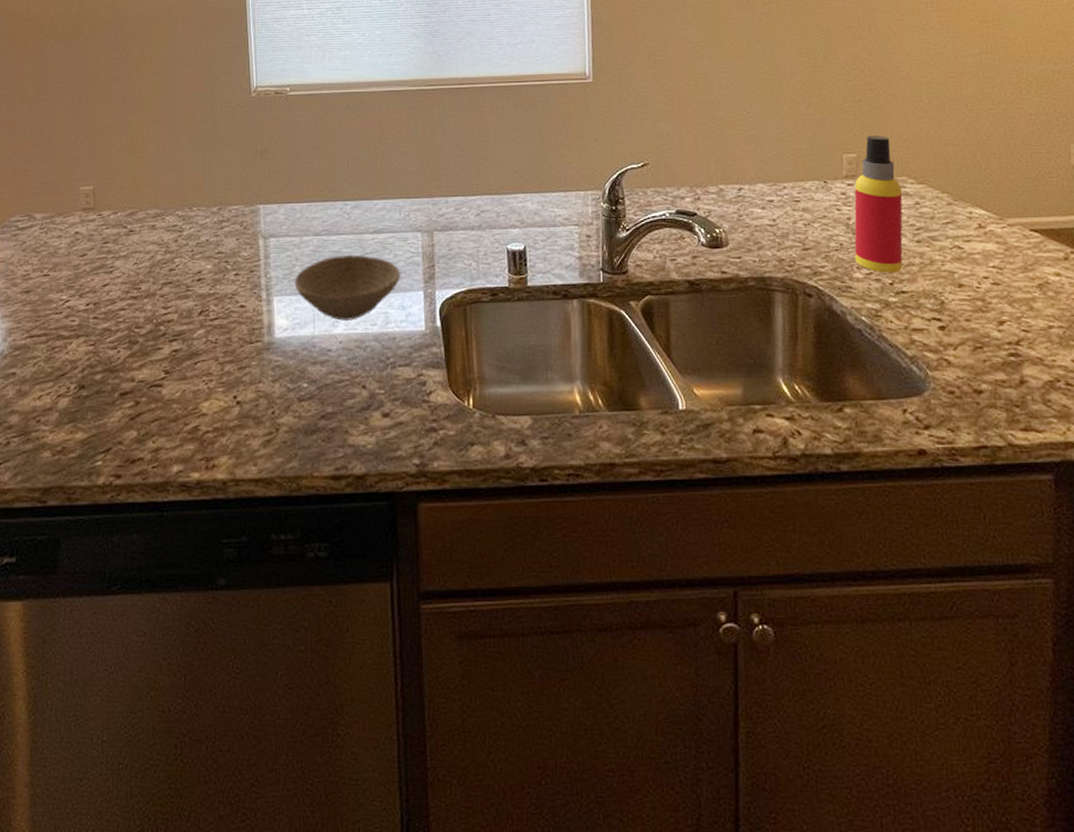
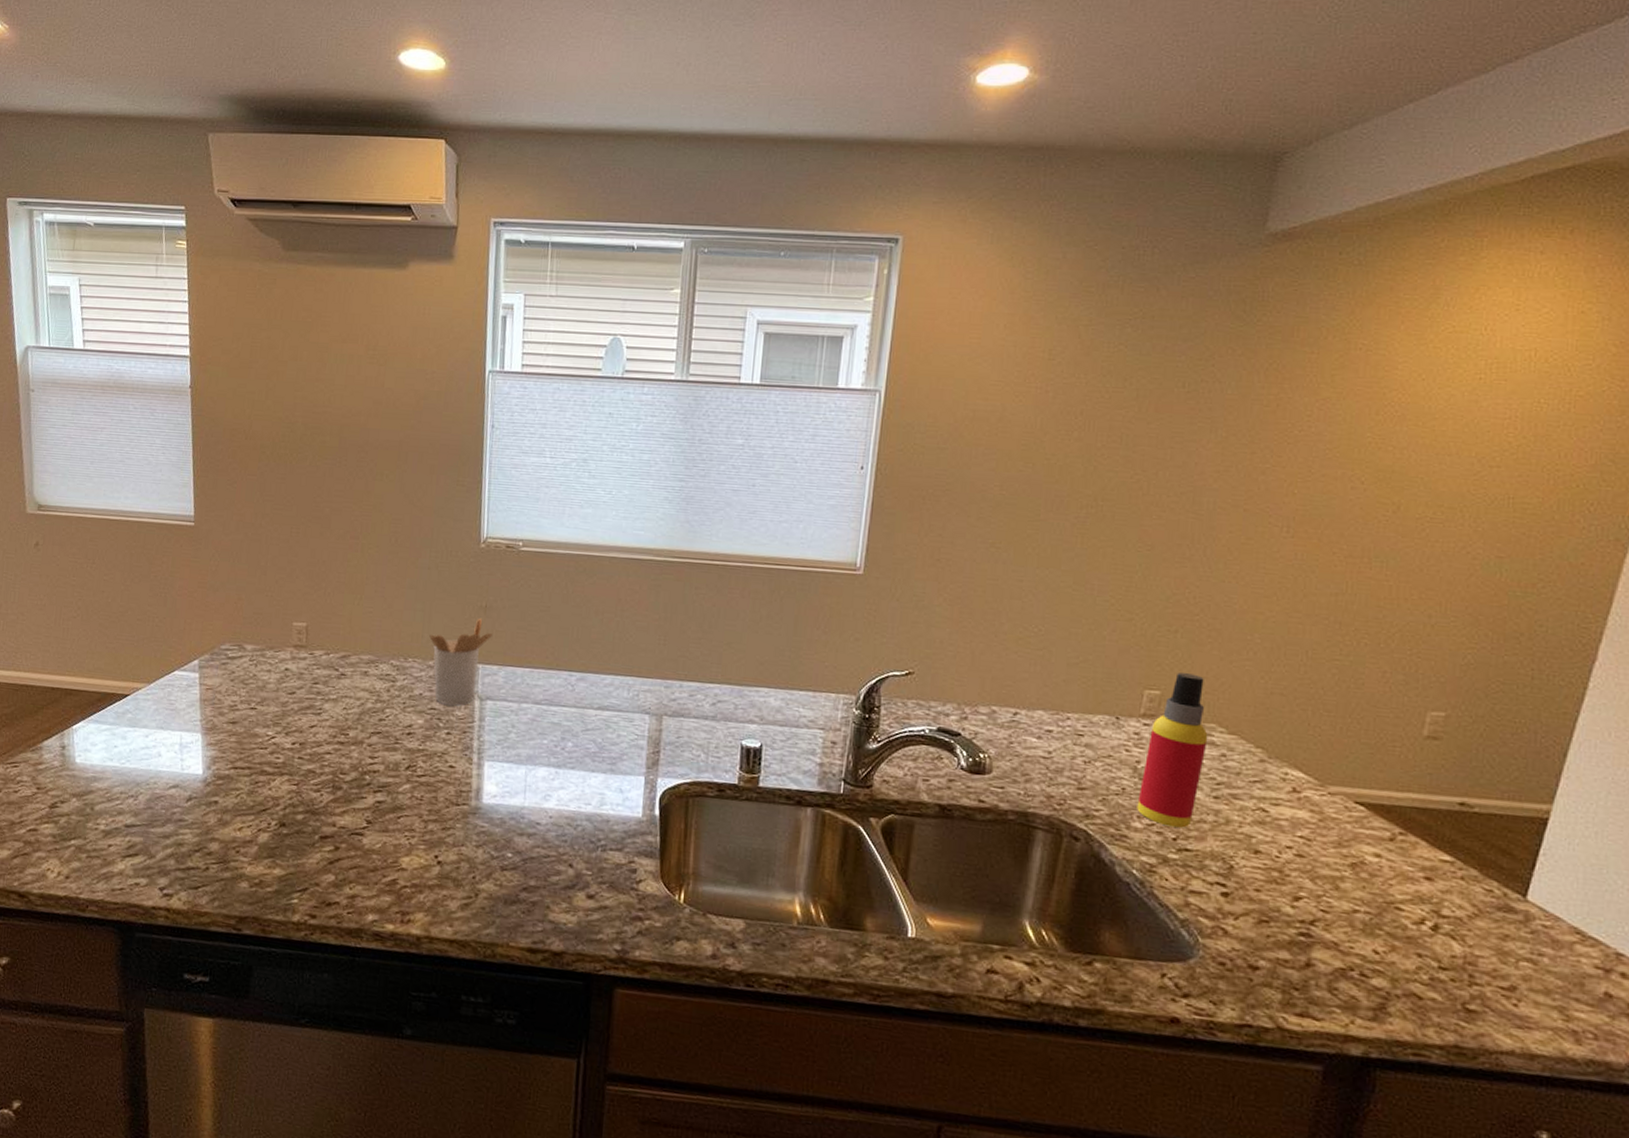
utensil holder: none [211,161,270,247] -> present [429,617,492,706]
bowl: present [294,255,400,321] -> none [508,728,622,797]

